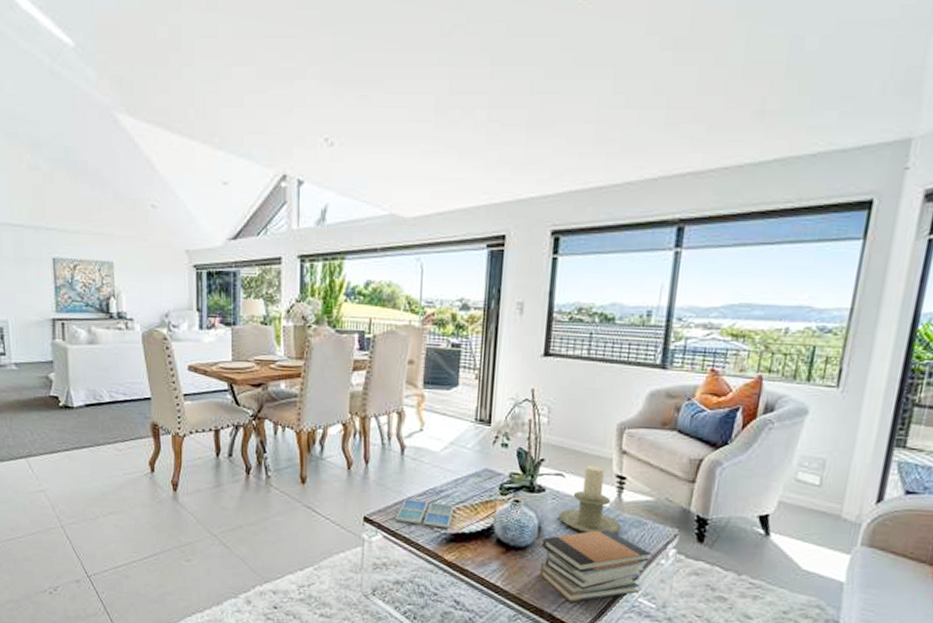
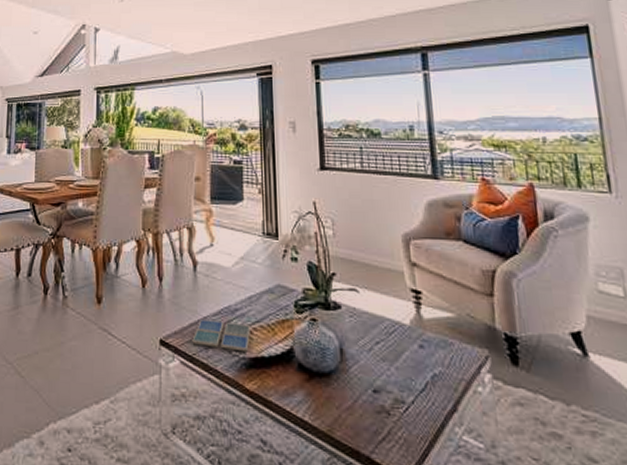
book stack: present [539,529,651,602] -> none [346,351,465,441]
candle holder: present [558,466,622,534] -> none [359,279,428,356]

